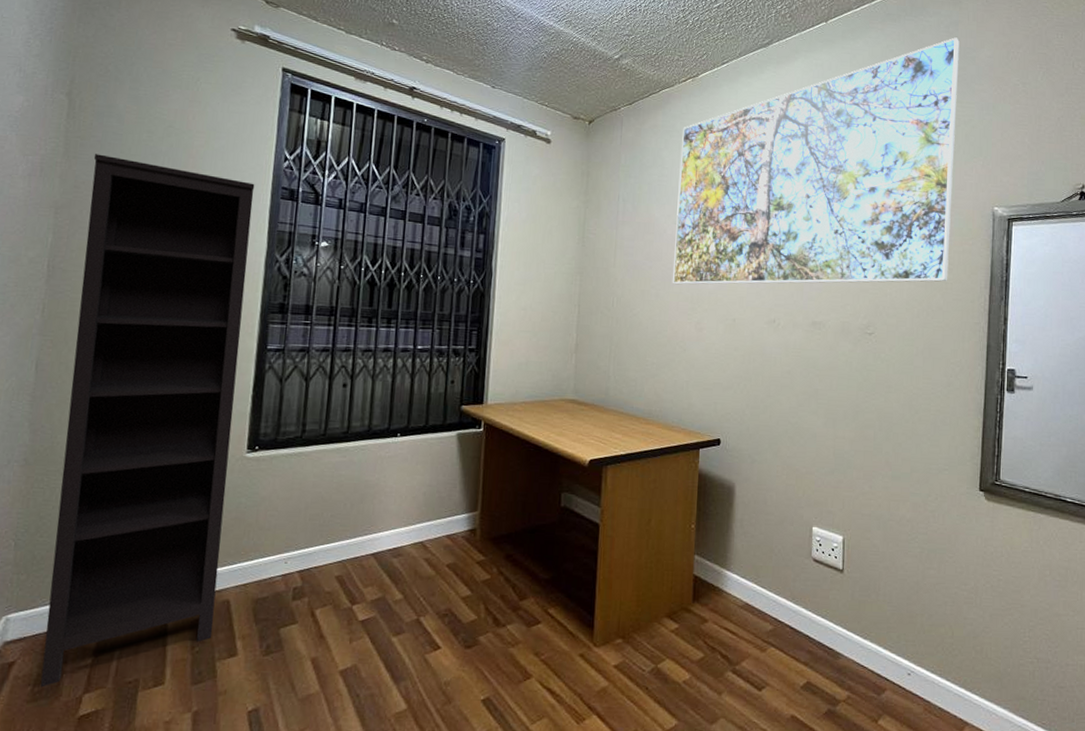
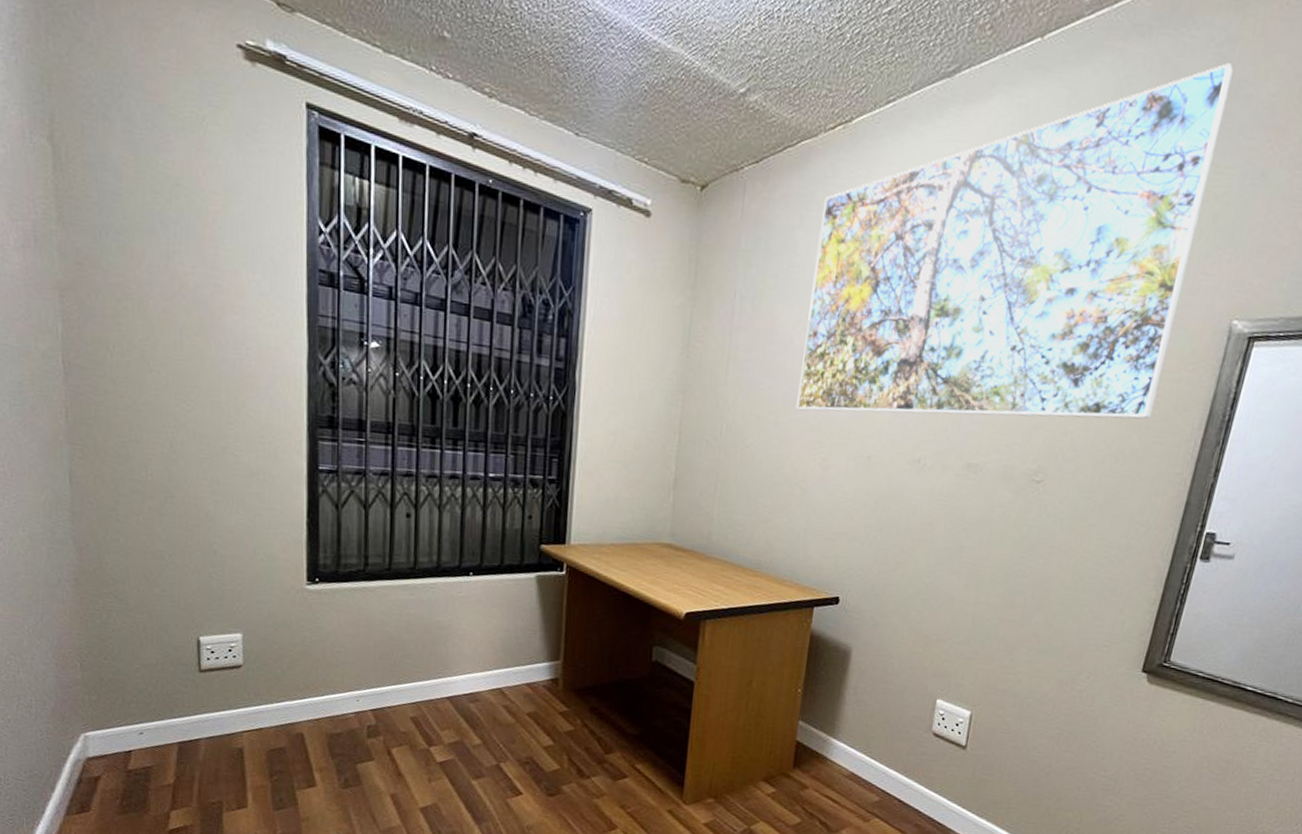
bookcase: present [40,154,255,688] -> none [93,220,290,802]

